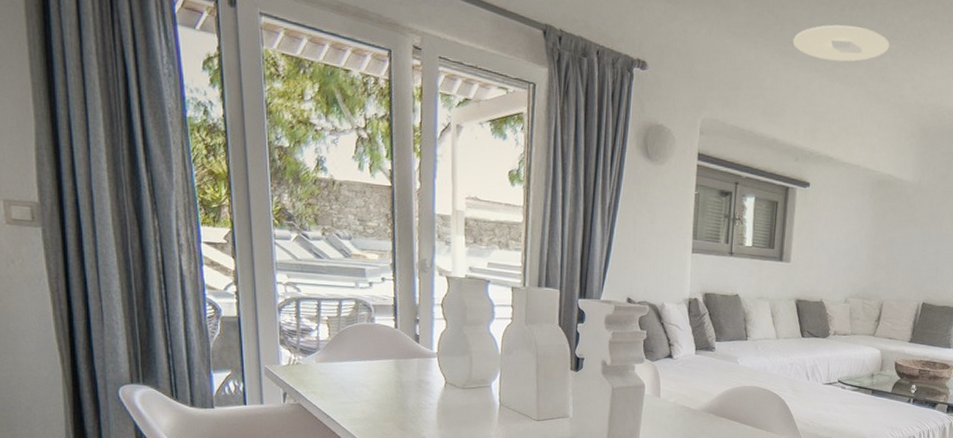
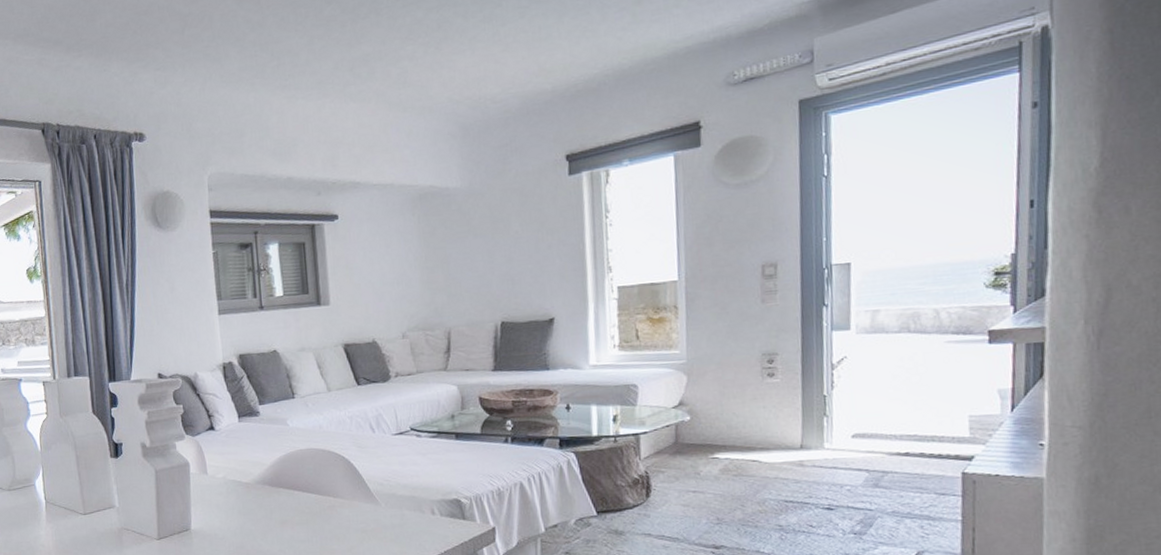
ceiling light: present [793,24,890,62] -> none [293,37,405,83]

